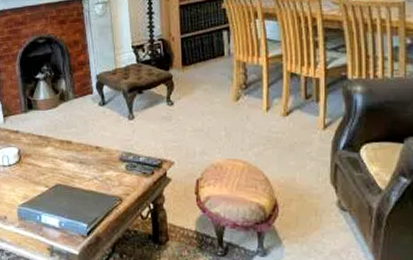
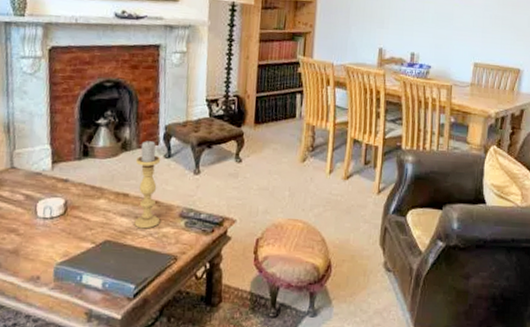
candle holder: none [74,91,103,173] -> present [134,141,161,229]

